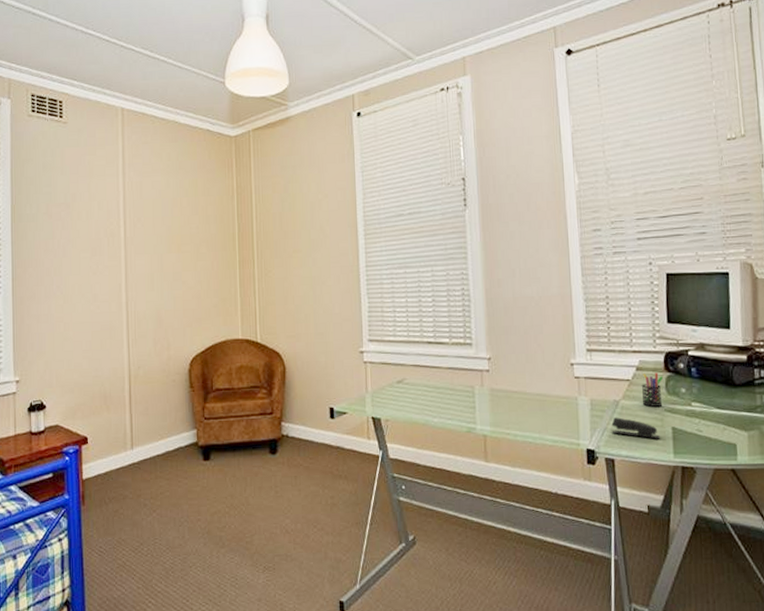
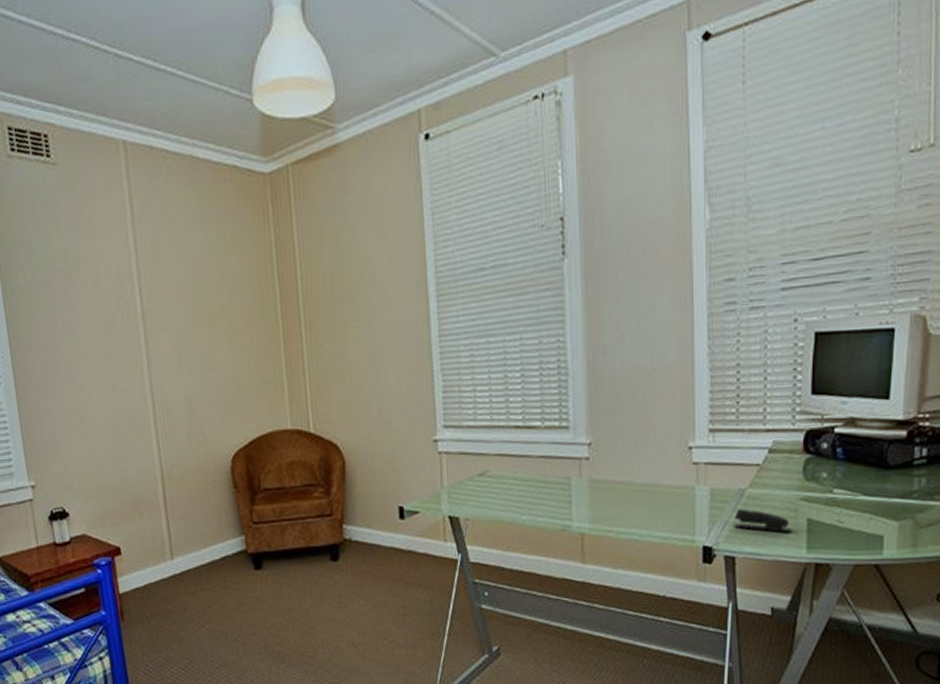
pen holder: present [641,372,664,407] -> none [773,455,802,495]

